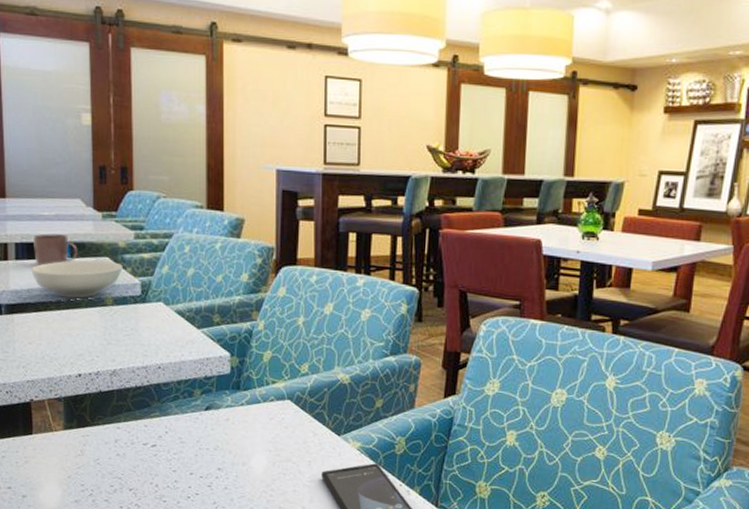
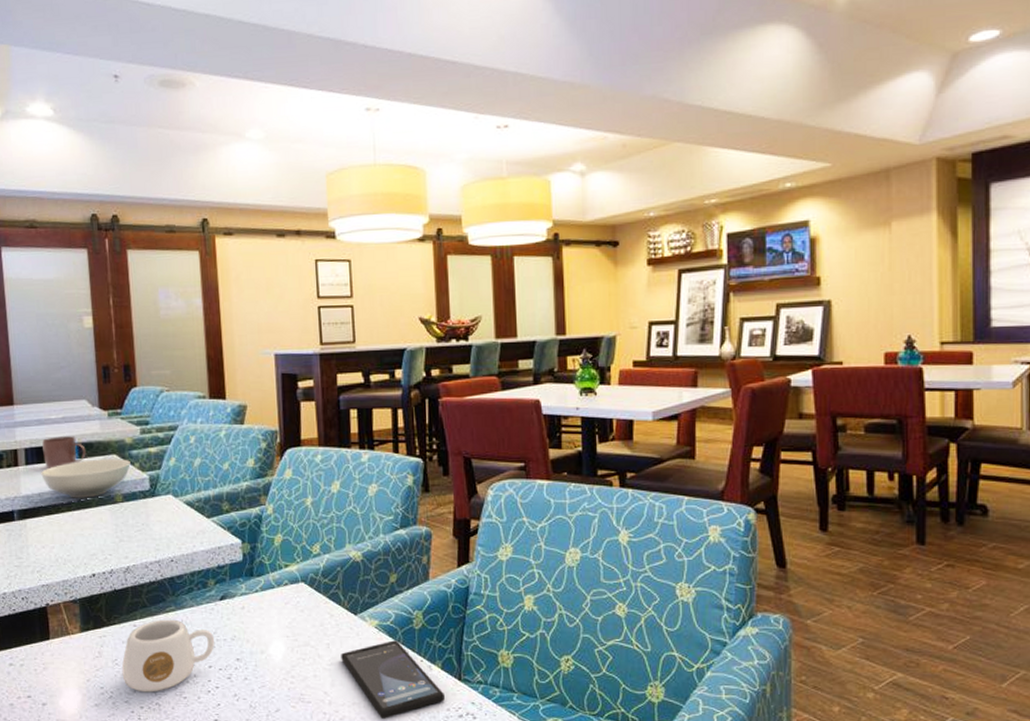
mug: none [103,424,198,494] -> present [121,619,215,693]

